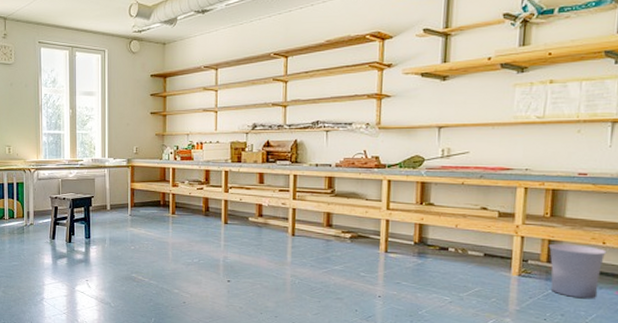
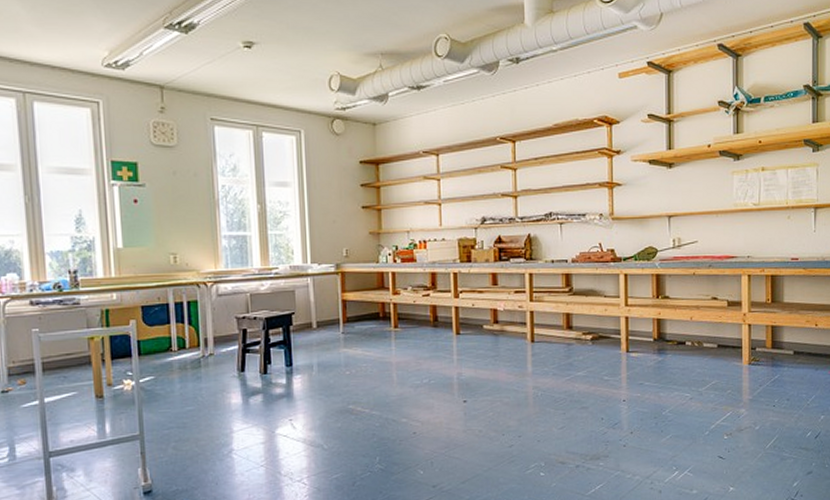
waste bin: present [548,243,607,299] -> none [772,328,819,382]

